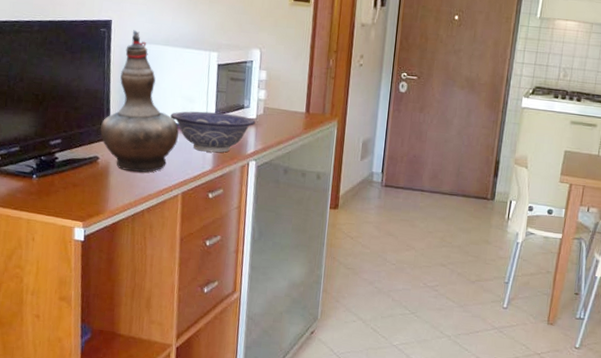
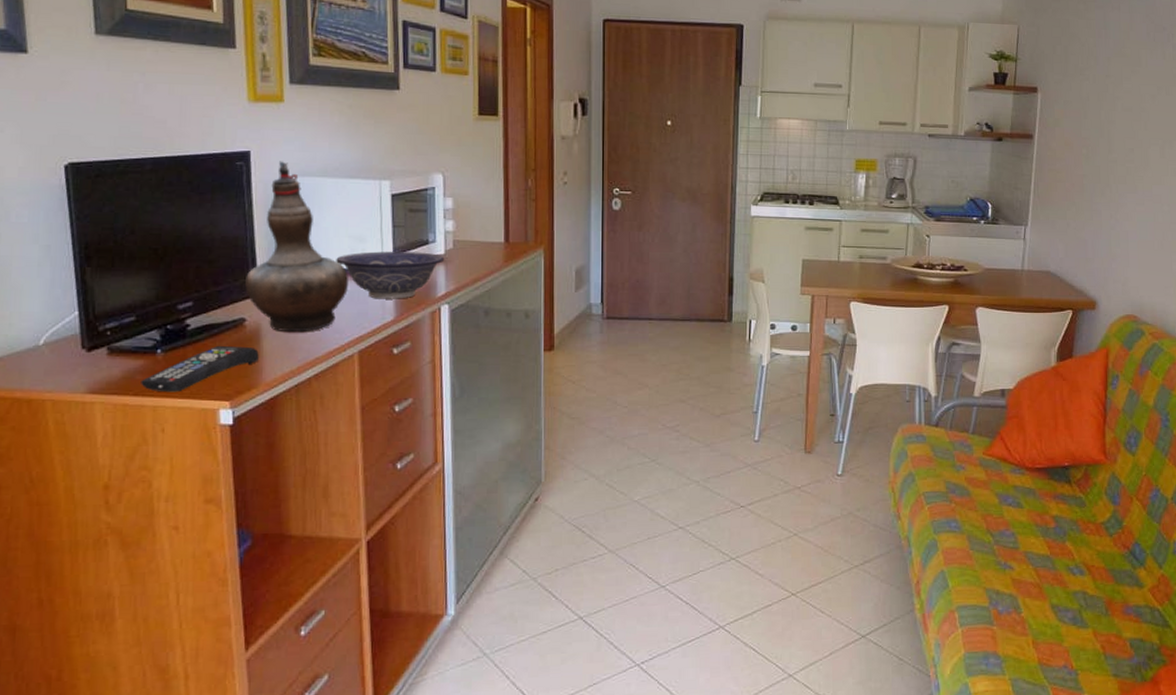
remote control: none [20,176,107,210] -> present [141,345,259,393]

